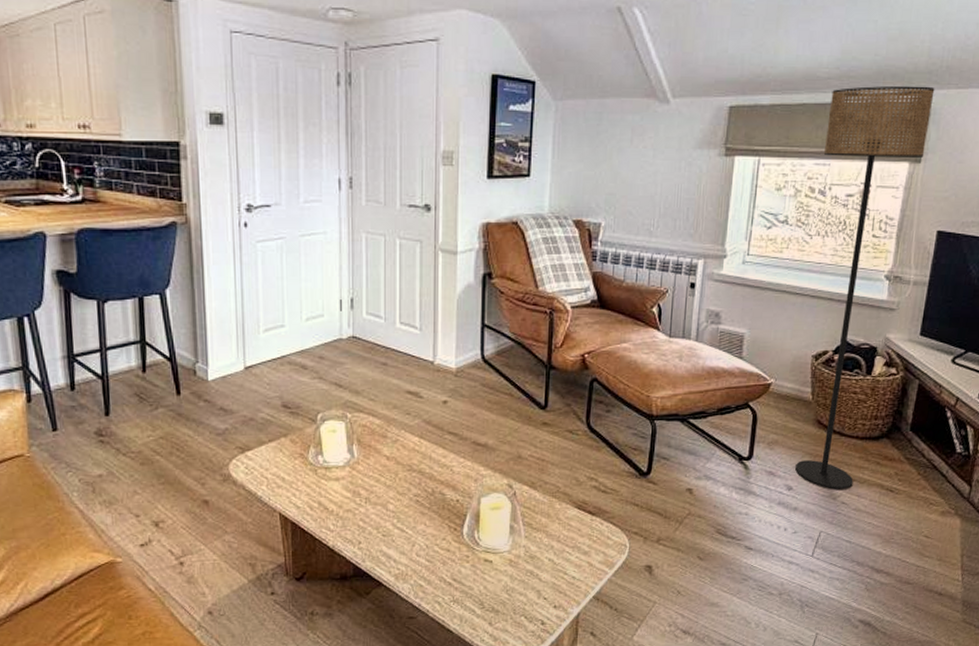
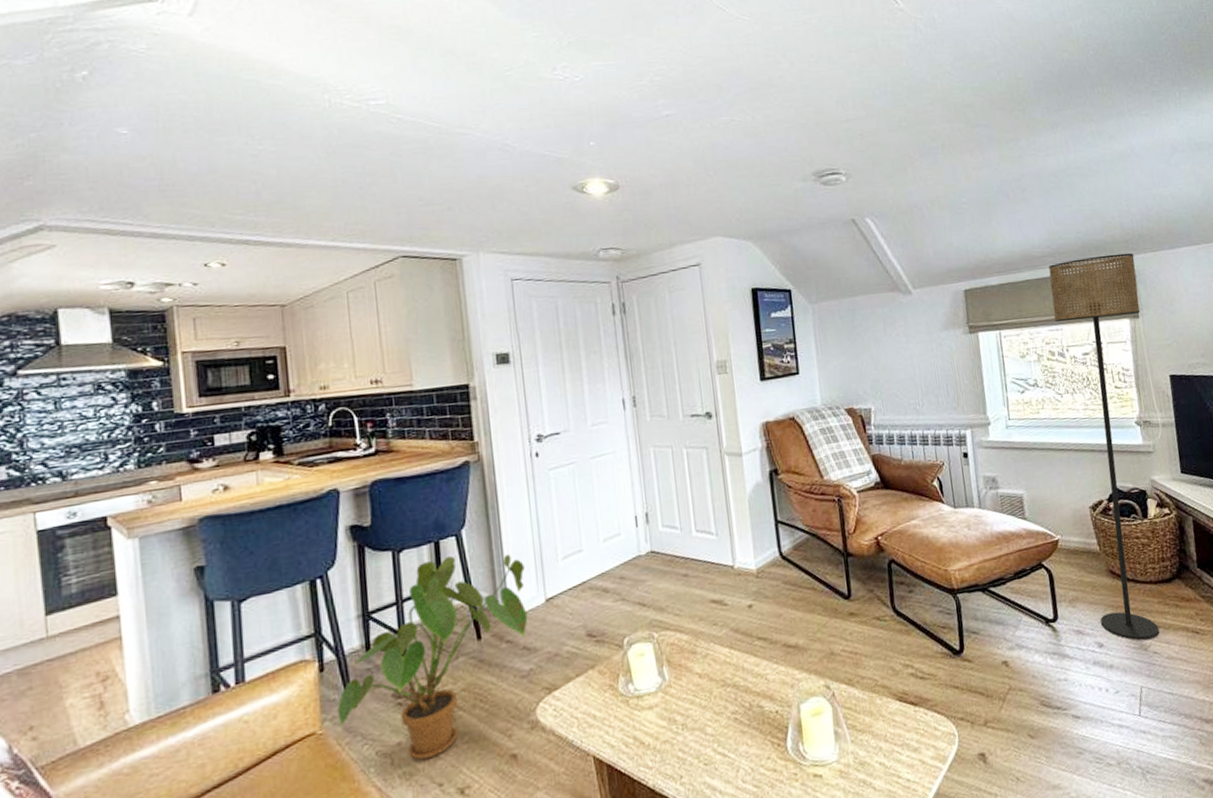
house plant: none [43,312,227,493] -> present [337,554,528,761]

